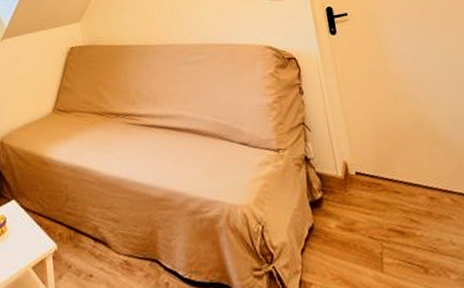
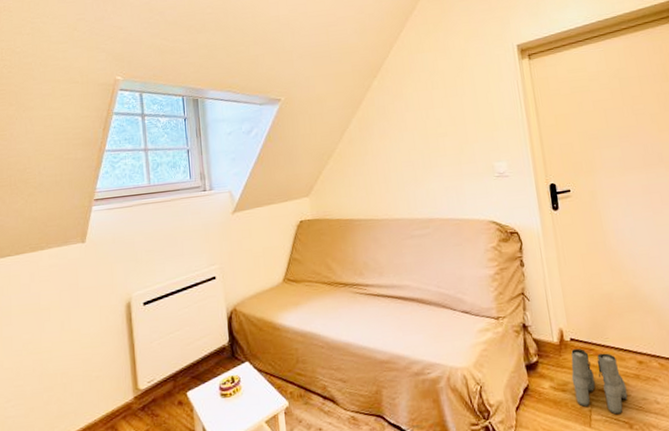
boots: none [357,183,421,257] -> present [571,349,628,415]

